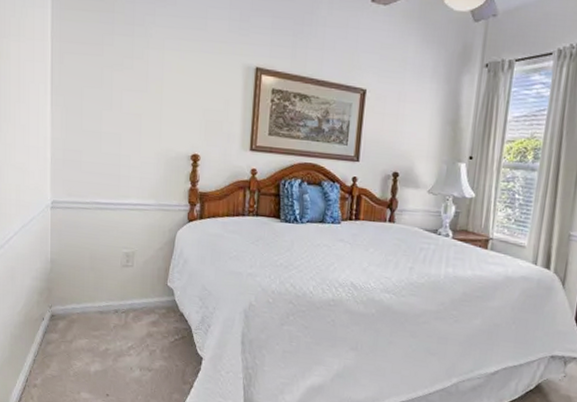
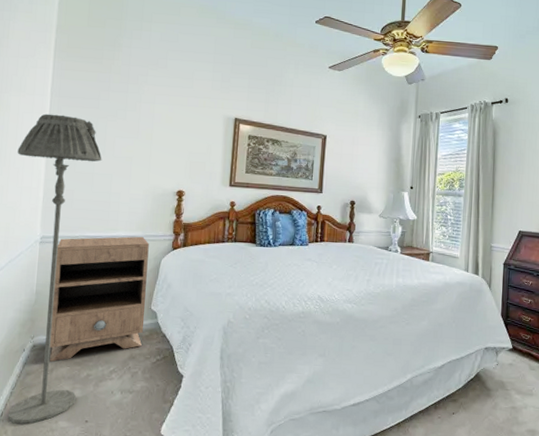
floor lamp: none [21,62,110,392] -> present [7,113,102,424]
nightstand: none [68,204,163,333] -> present [50,236,149,362]

